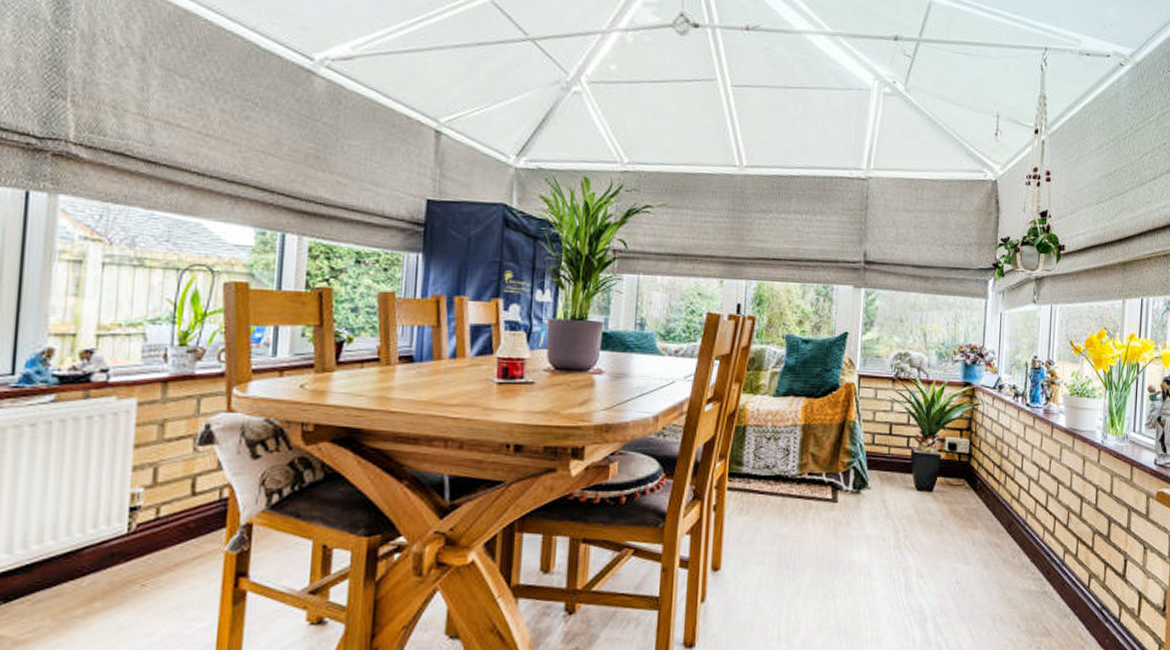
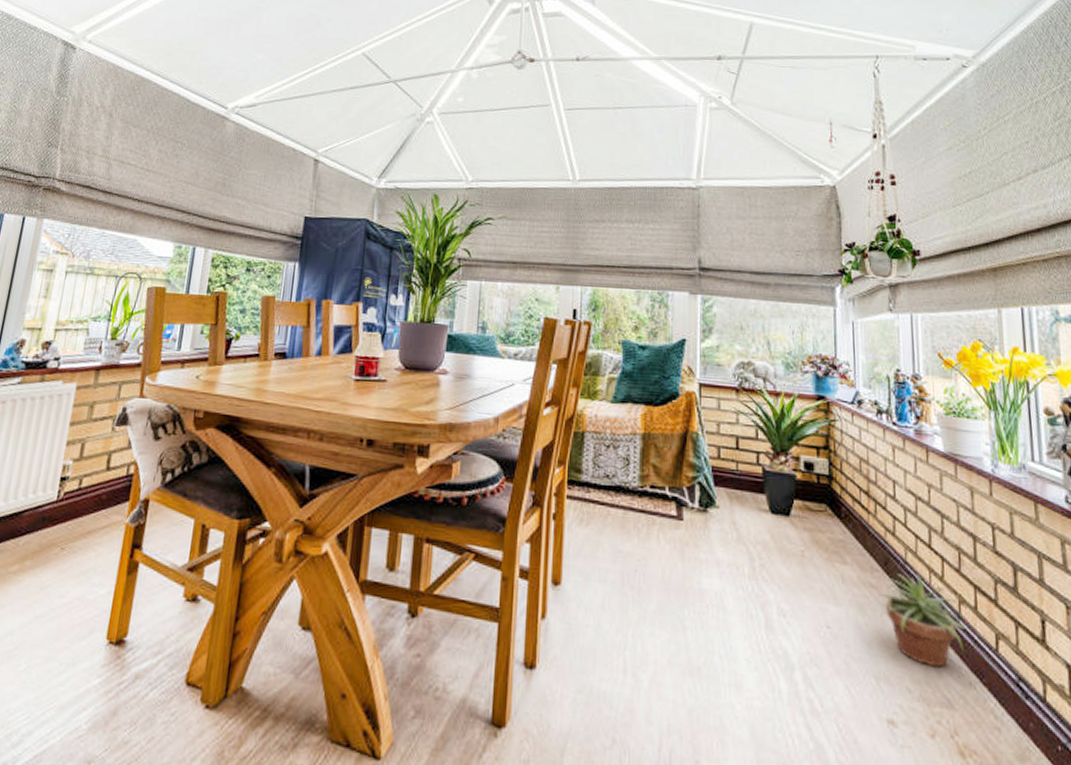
potted plant: none [1001,533,1070,606] -> present [879,574,970,668]

